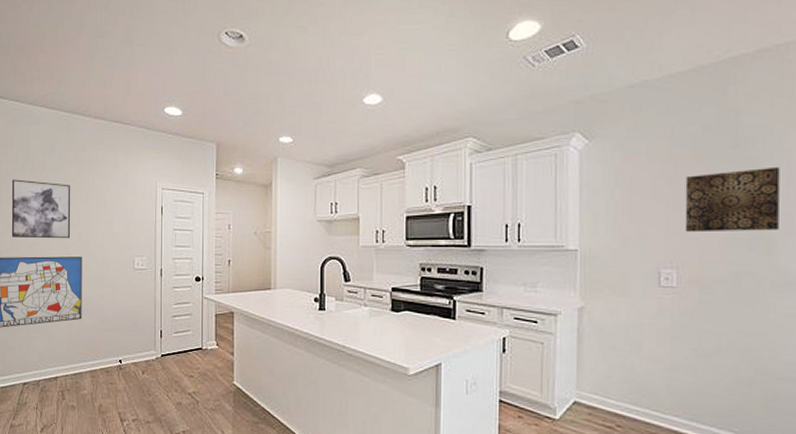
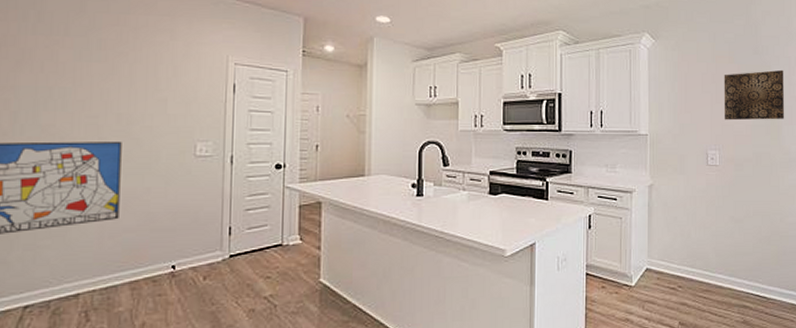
wall art: present [11,179,71,239] -> none [11,43,108,120]

